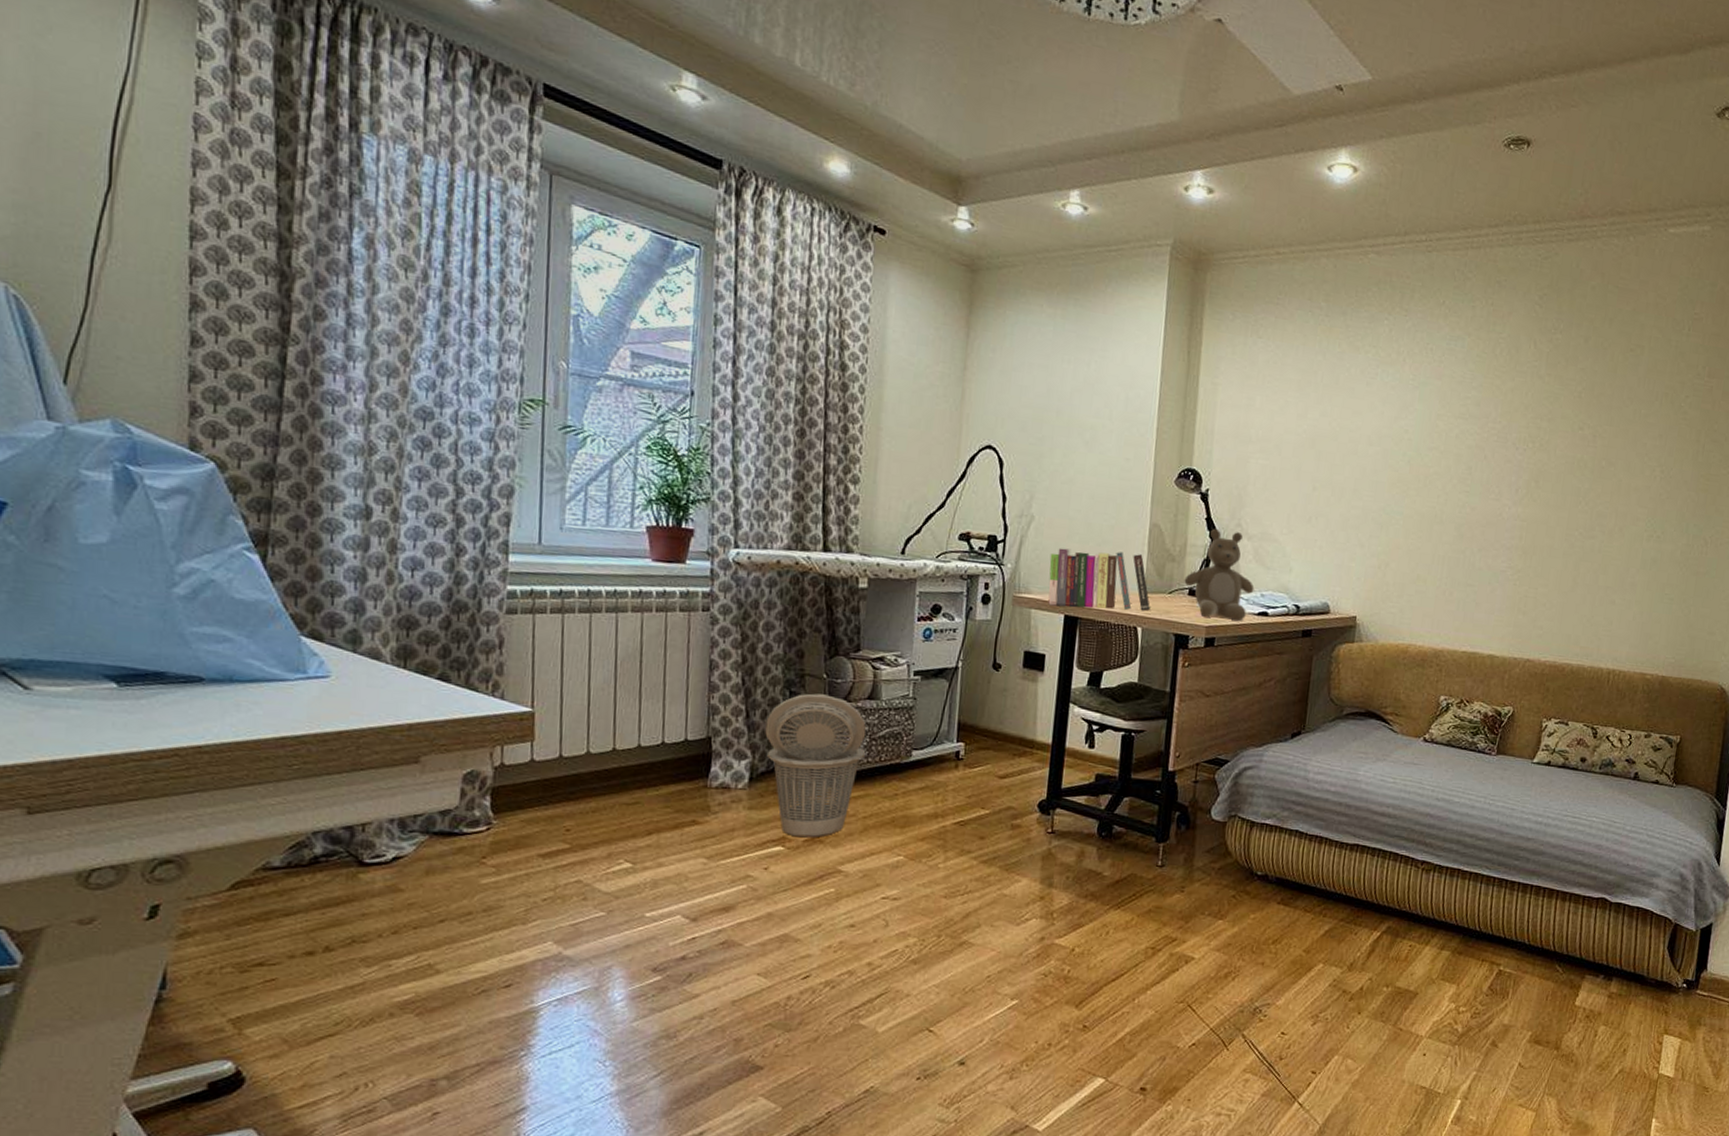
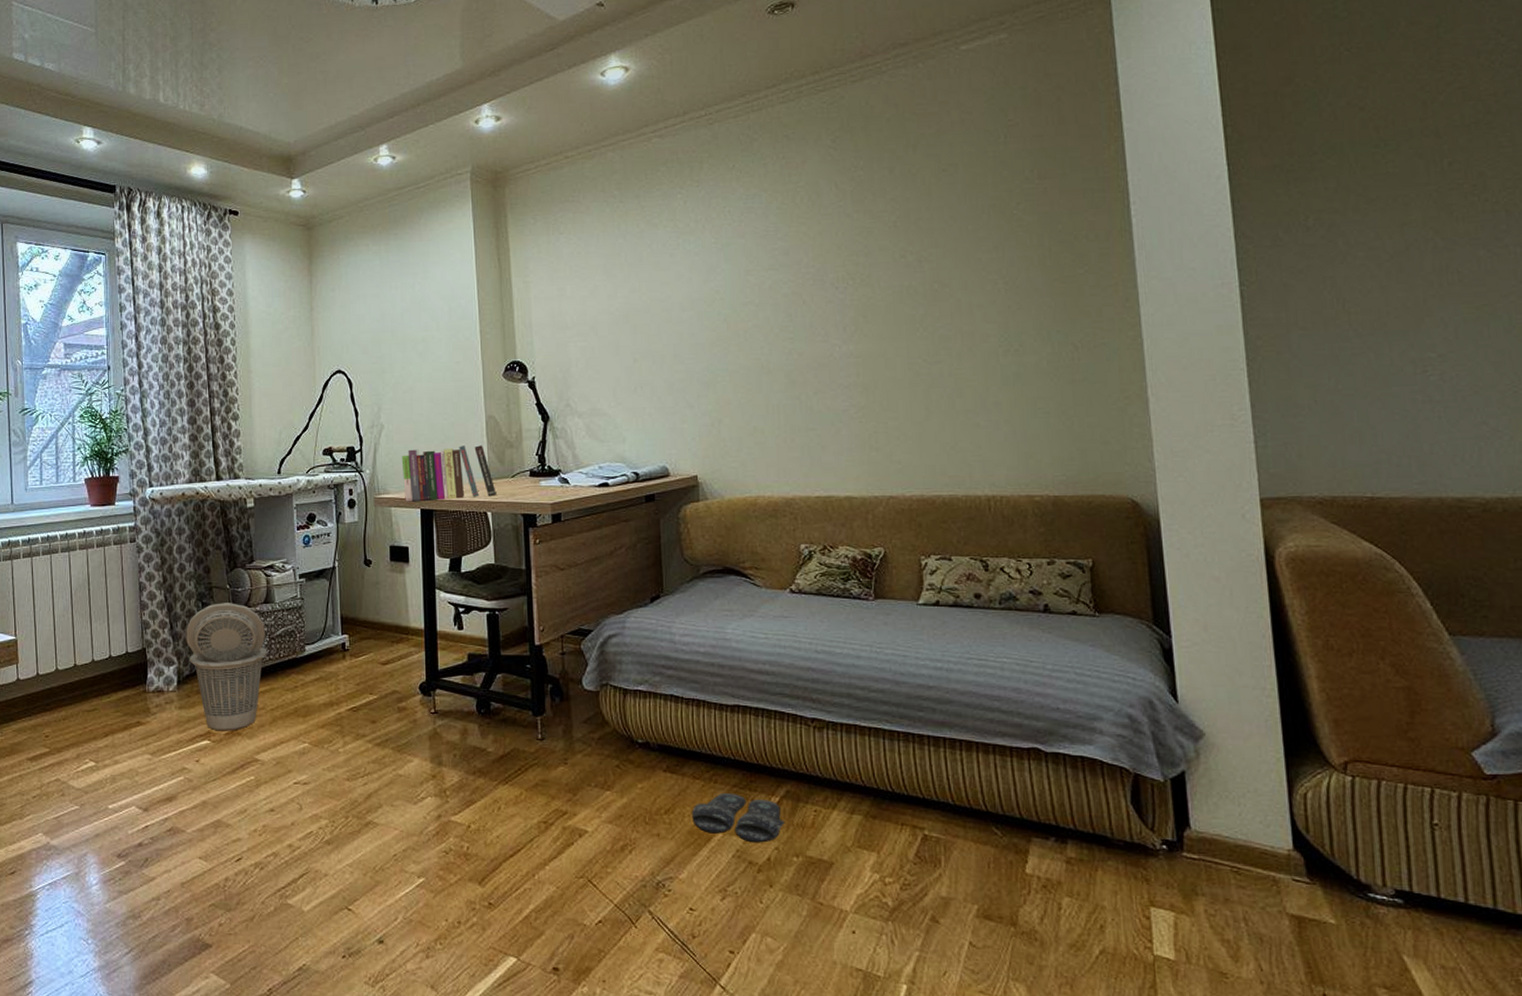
teddy bear: present [1184,528,1255,622] -> none [524,411,592,495]
slippers: none [1297,926,1382,974] -> present [692,792,785,843]

